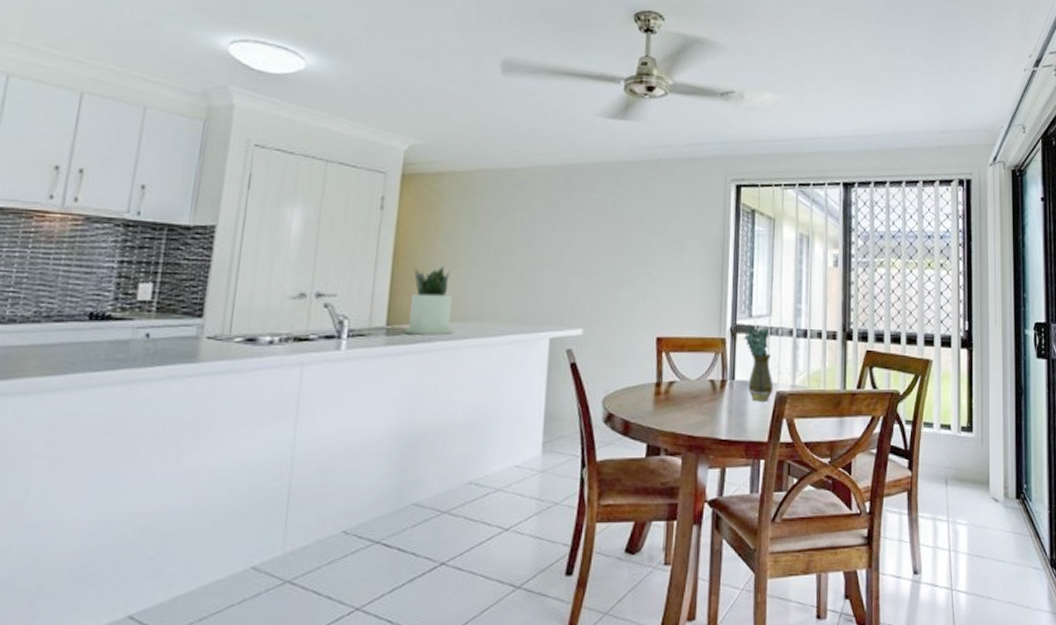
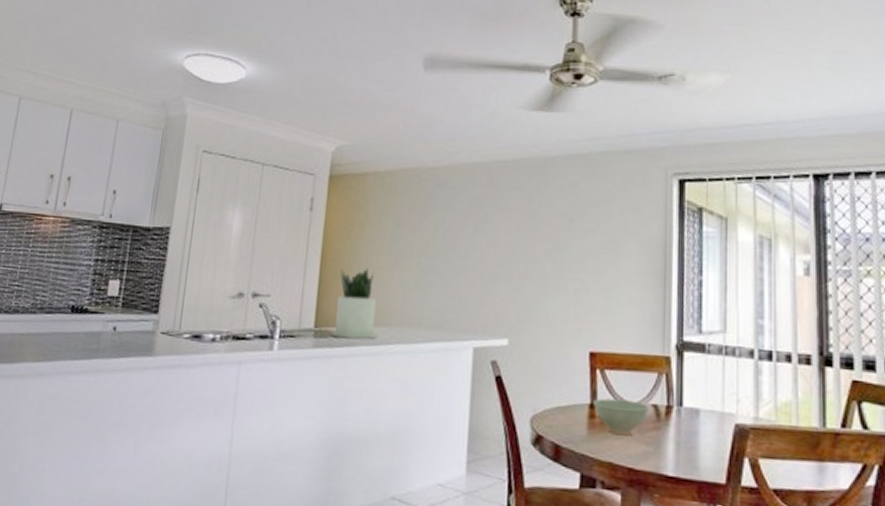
bowl: none [659,377,708,408] -> present [594,398,650,436]
vase: present [744,324,774,402] -> none [693,342,731,436]

